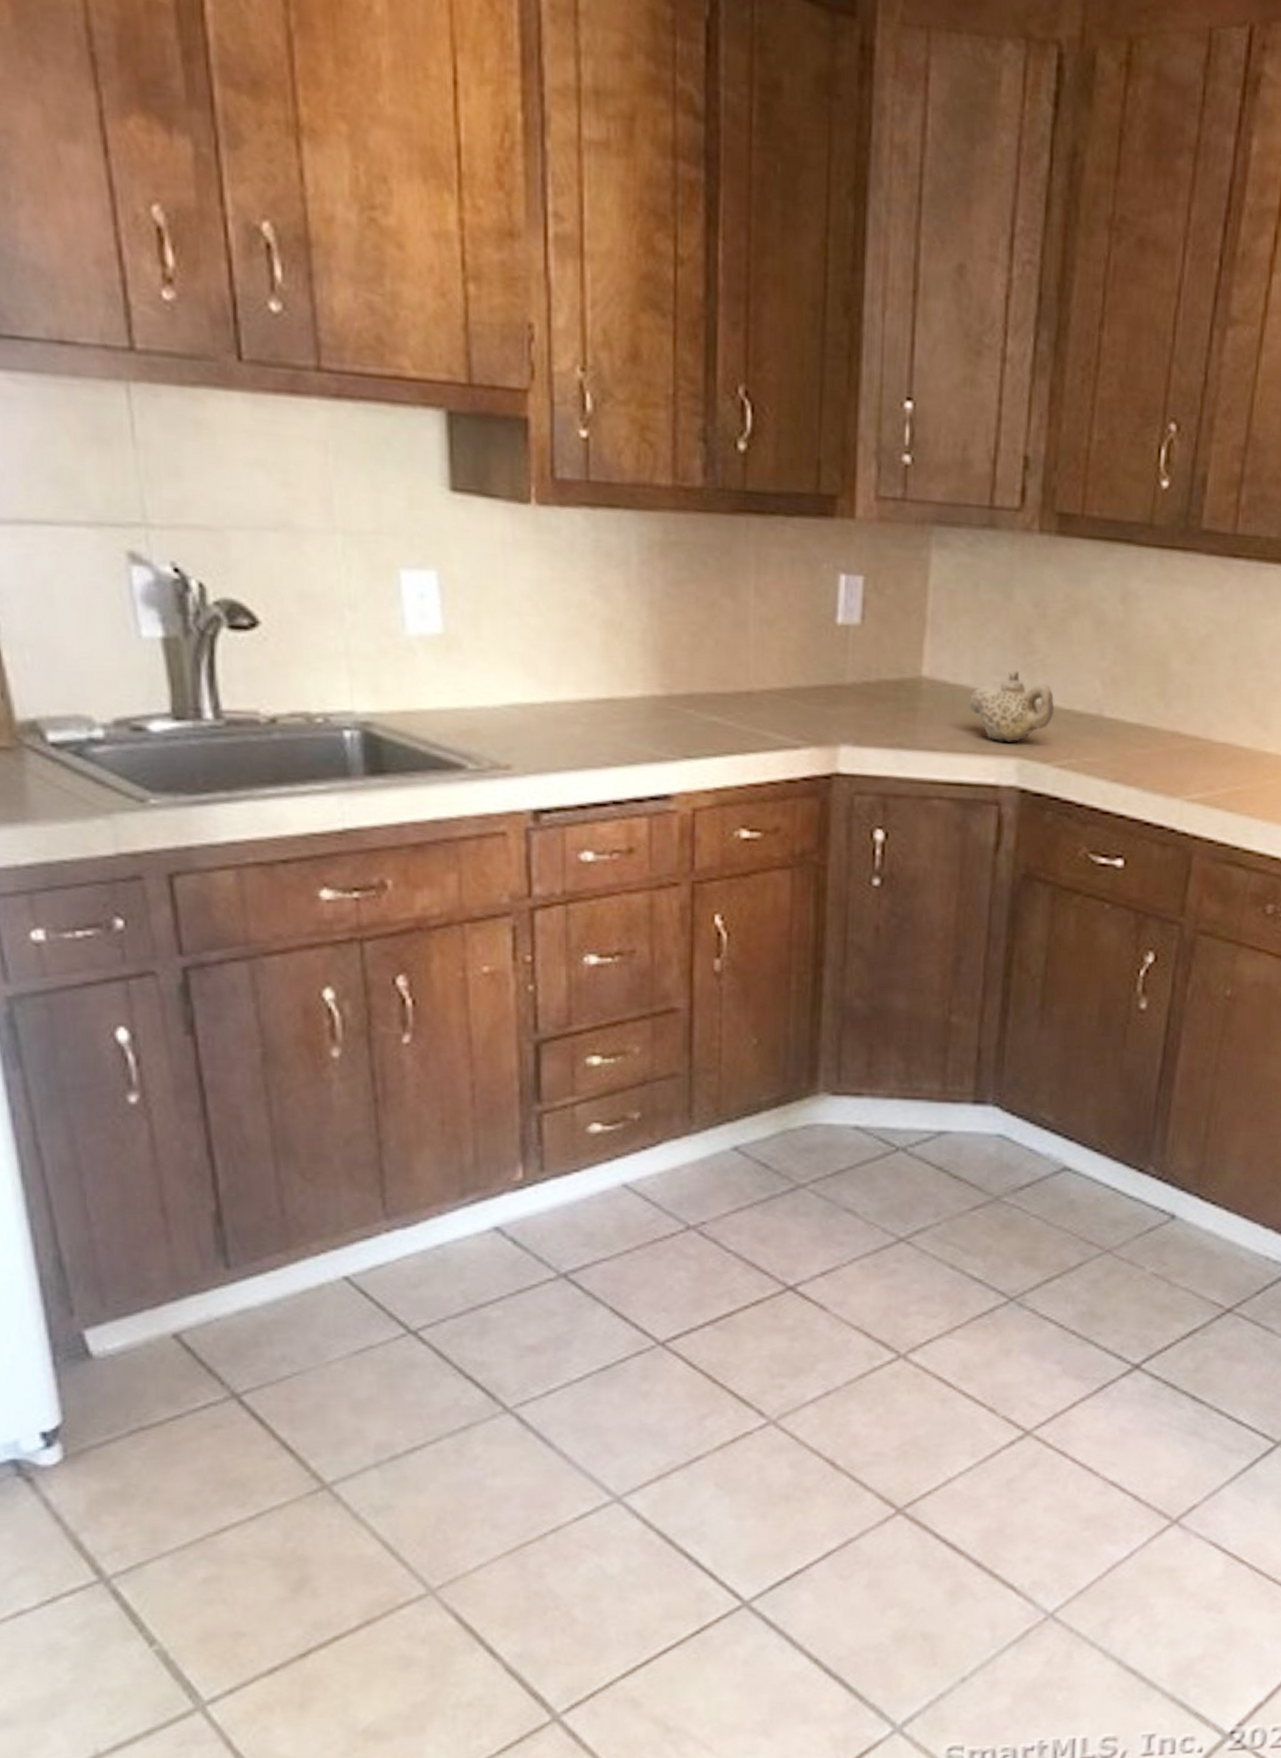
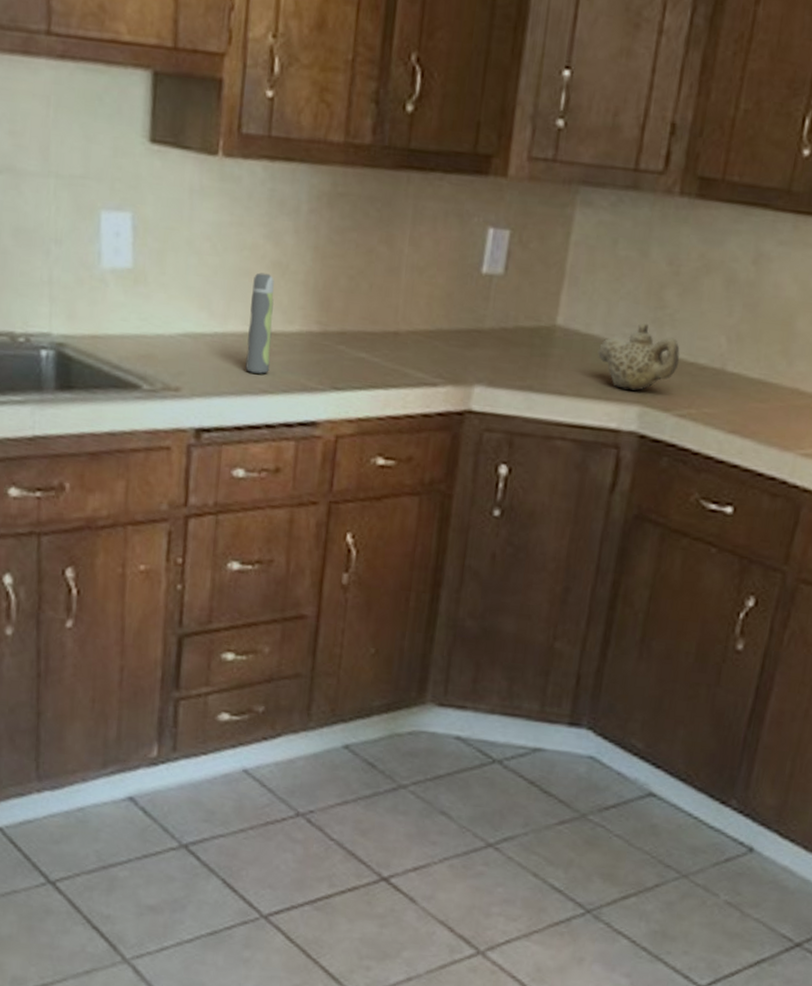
spray bottle: none [584,633,612,745] -> present [245,272,274,374]

